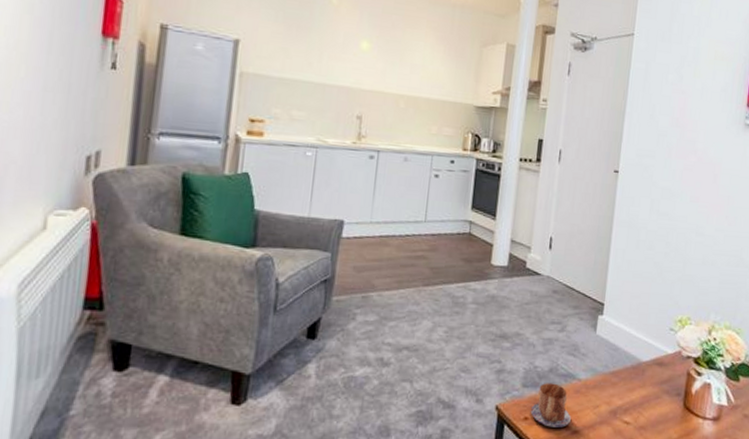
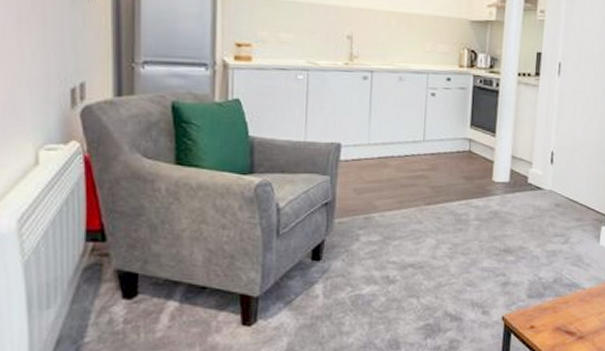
mug: present [530,383,571,428] -> none [536,293,576,334]

